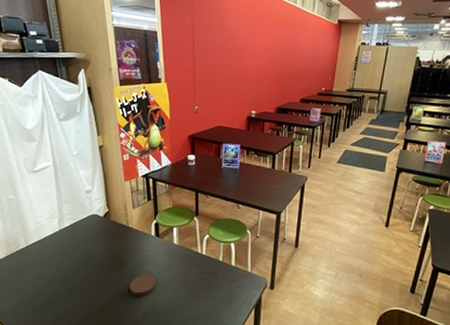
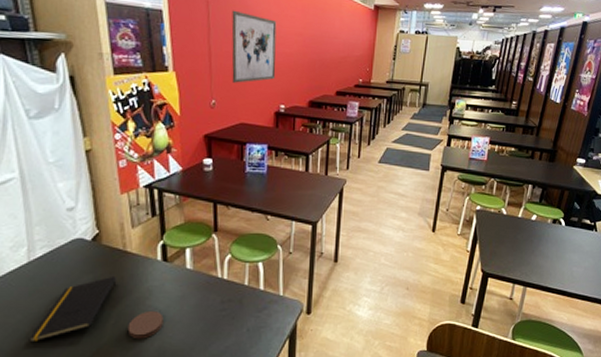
notepad: none [60,246,122,291] -> present [29,277,117,343]
wall art: none [211,29,250,92] -> present [231,10,277,83]

